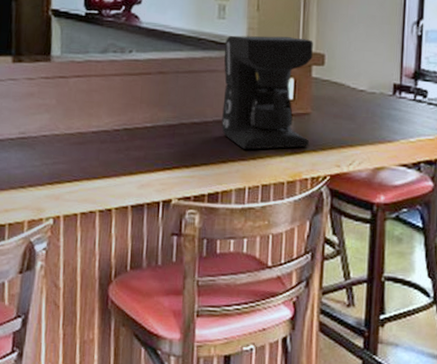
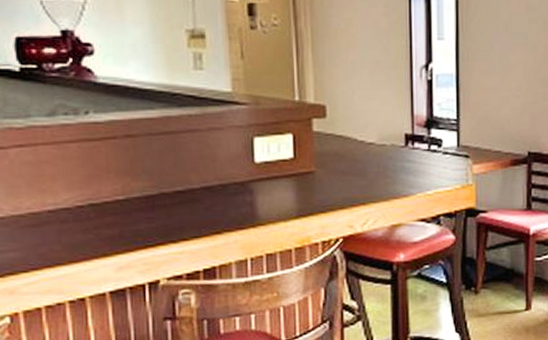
coffee maker: present [221,35,313,150] -> none [205,87,317,217]

